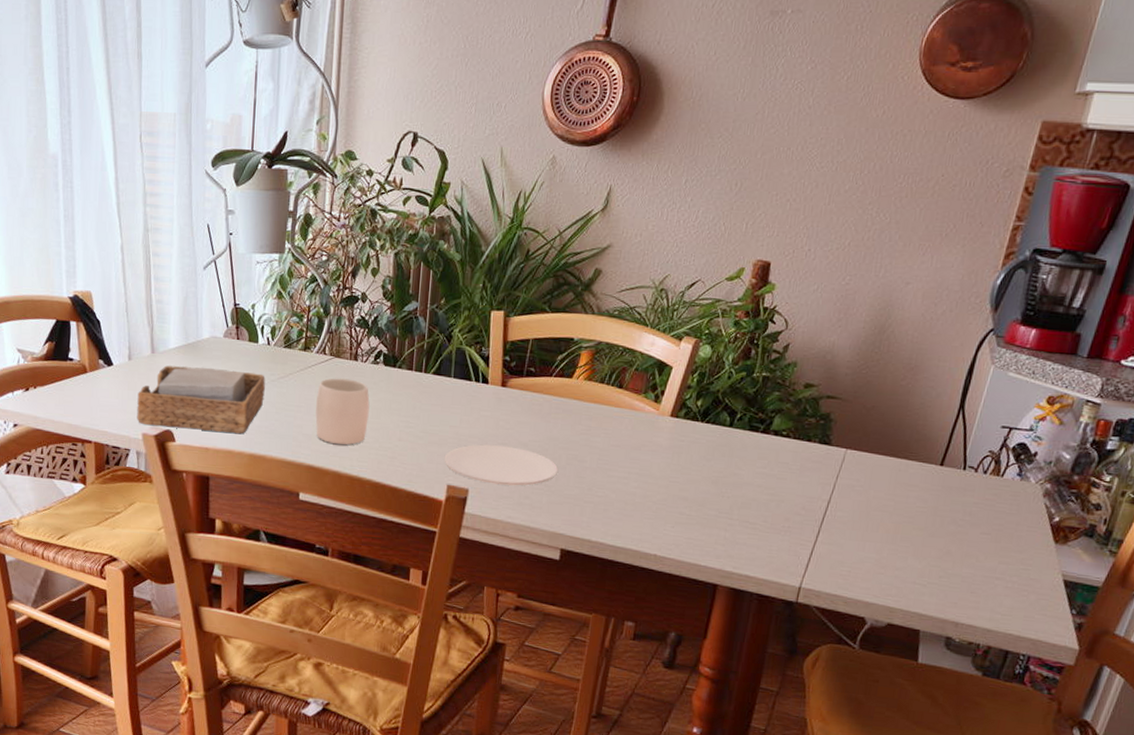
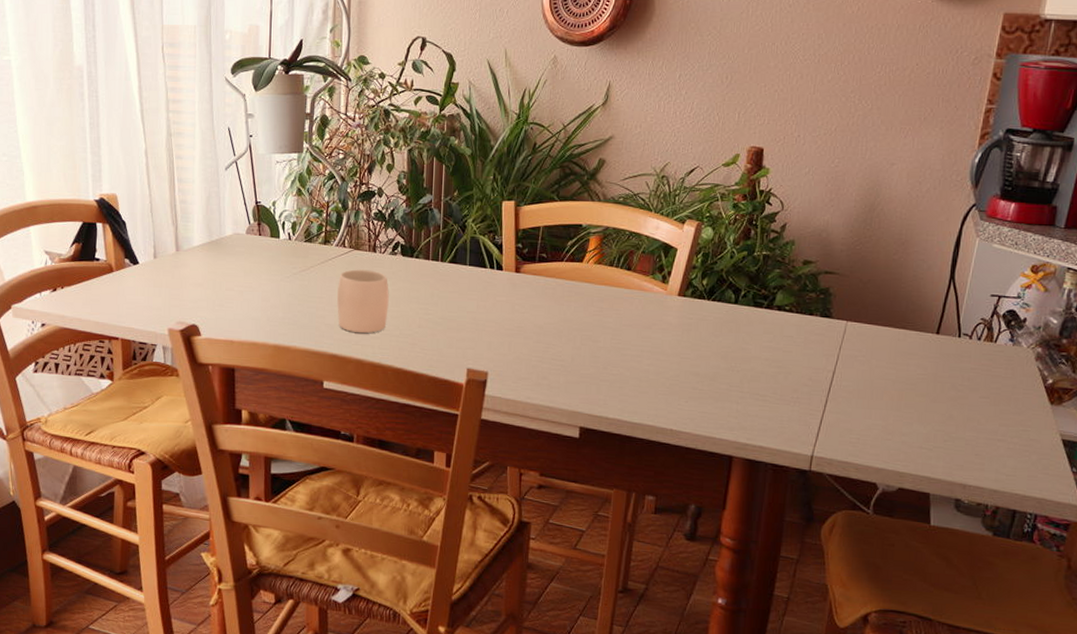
napkin holder: present [137,365,265,434] -> none [162,262,287,327]
plate: present [444,444,558,486] -> none [463,328,573,367]

